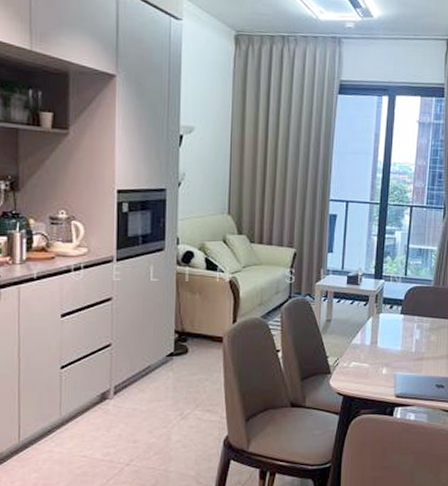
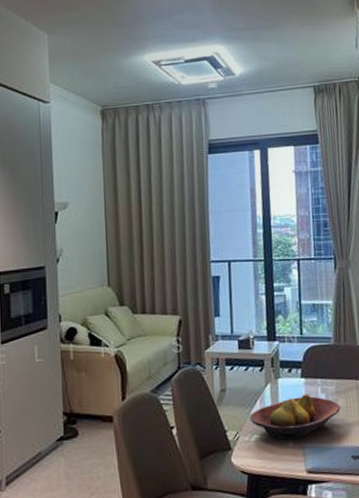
fruit bowl: none [350,329,432,369] -> present [249,393,341,441]

